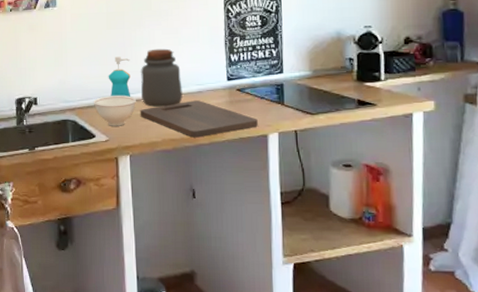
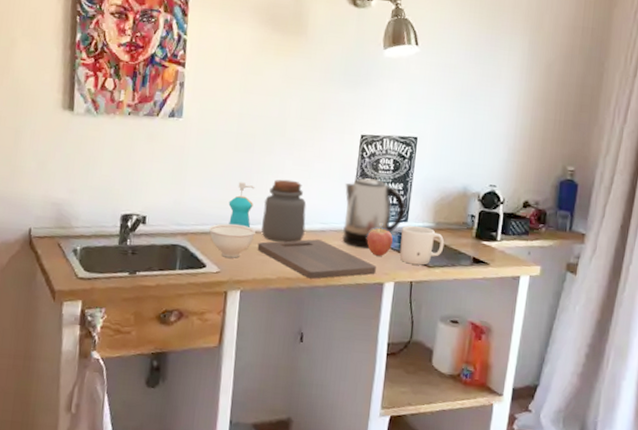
kettle: none [214,36,279,102] -> present [341,178,406,247]
fruit: none [244,77,271,109] -> present [366,223,393,256]
mug: none [278,75,325,114] -> present [399,225,445,266]

